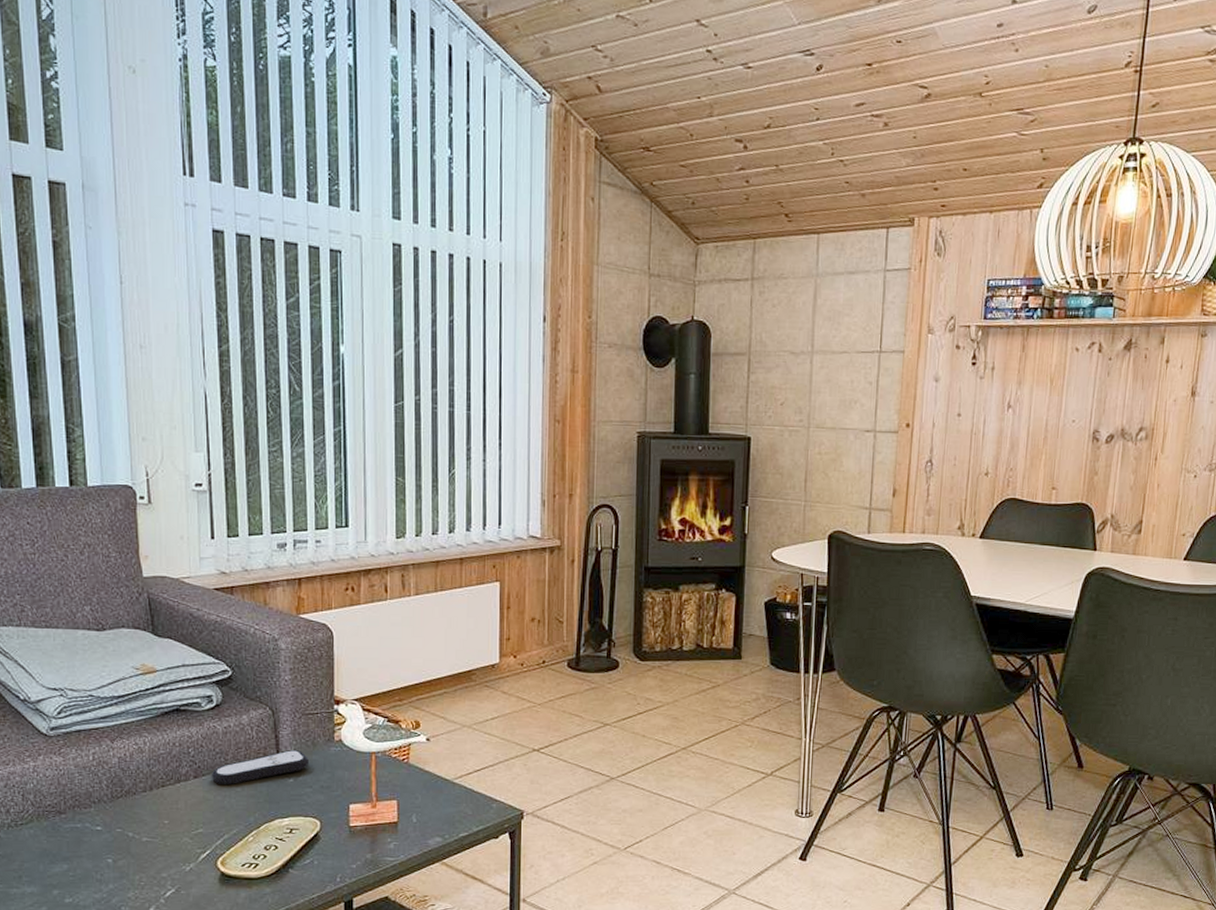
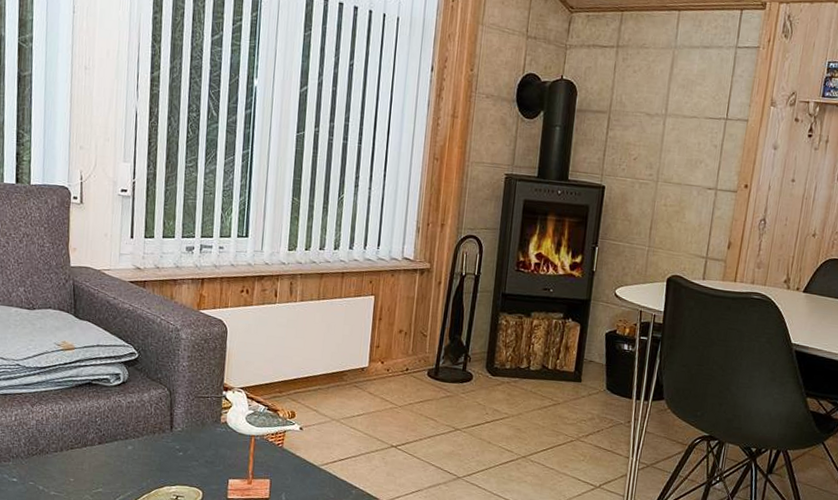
remote control: present [211,750,309,786] -> none [113,427,197,453]

